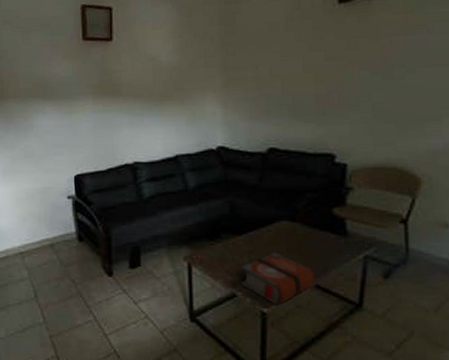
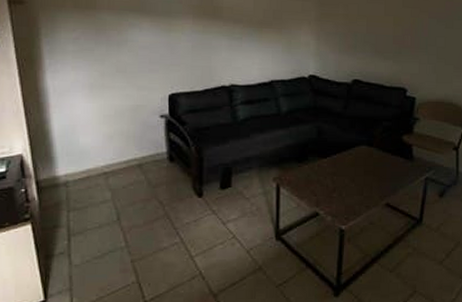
bible: present [241,253,315,306] -> none [324,174,386,223]

